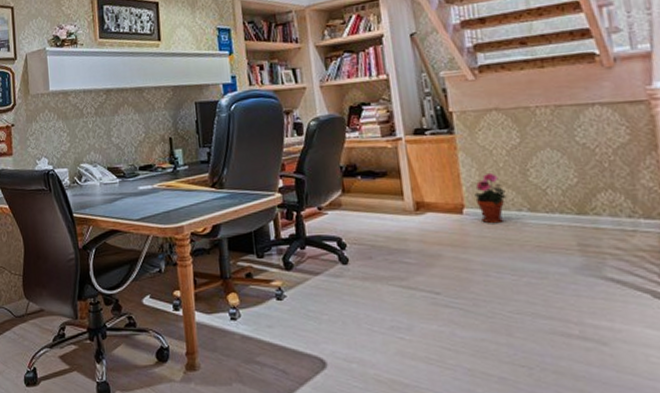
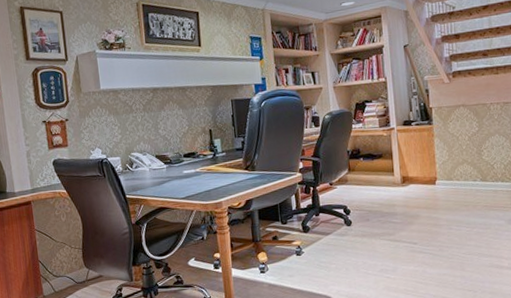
potted plant: present [474,172,507,224] -> none [444,153,467,191]

